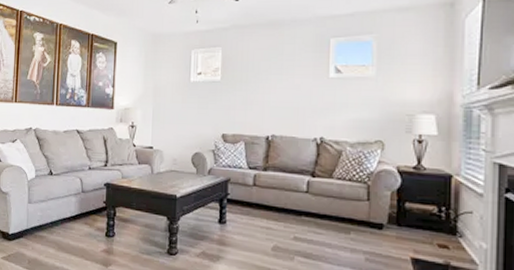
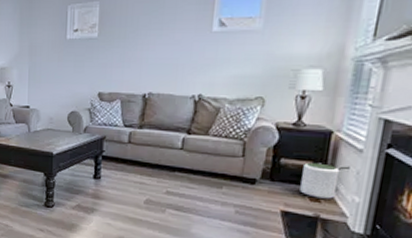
plant pot: none [427,206,464,245] -> present [300,162,340,199]

